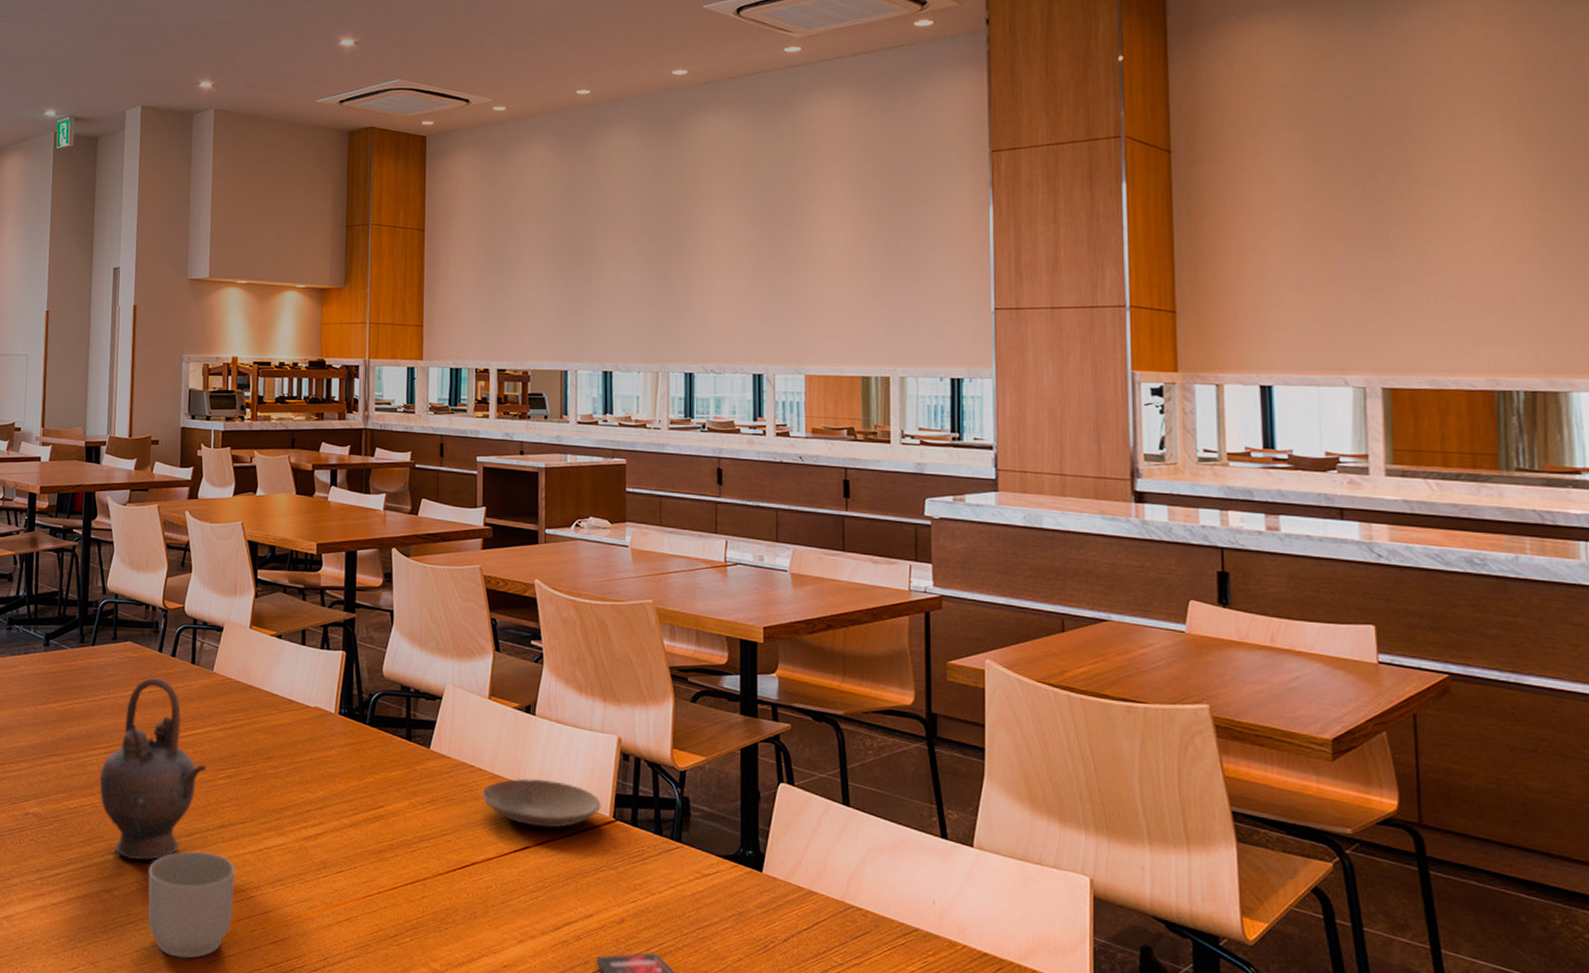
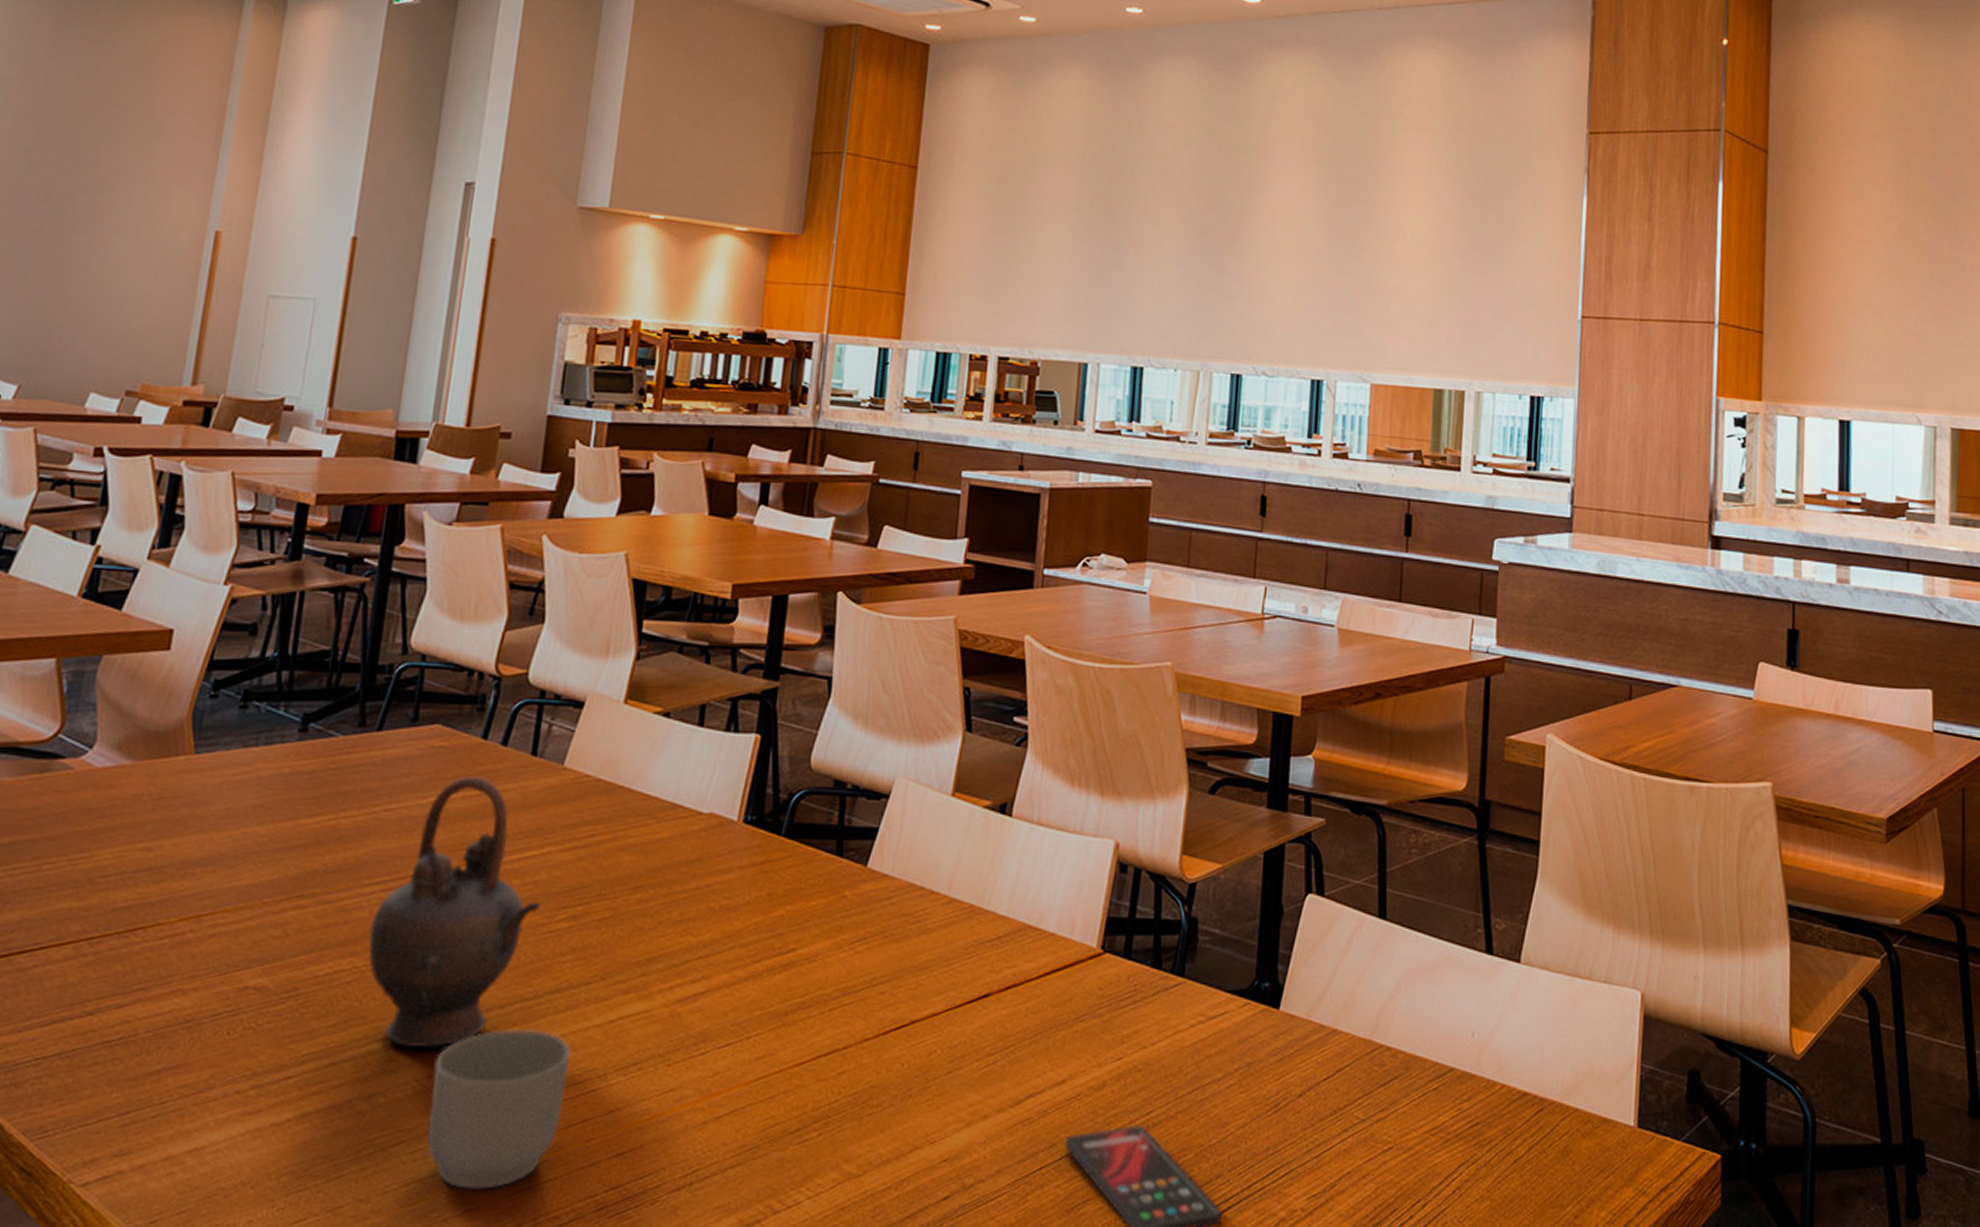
plate: present [482,778,601,829] -> none [932,901,1087,967]

